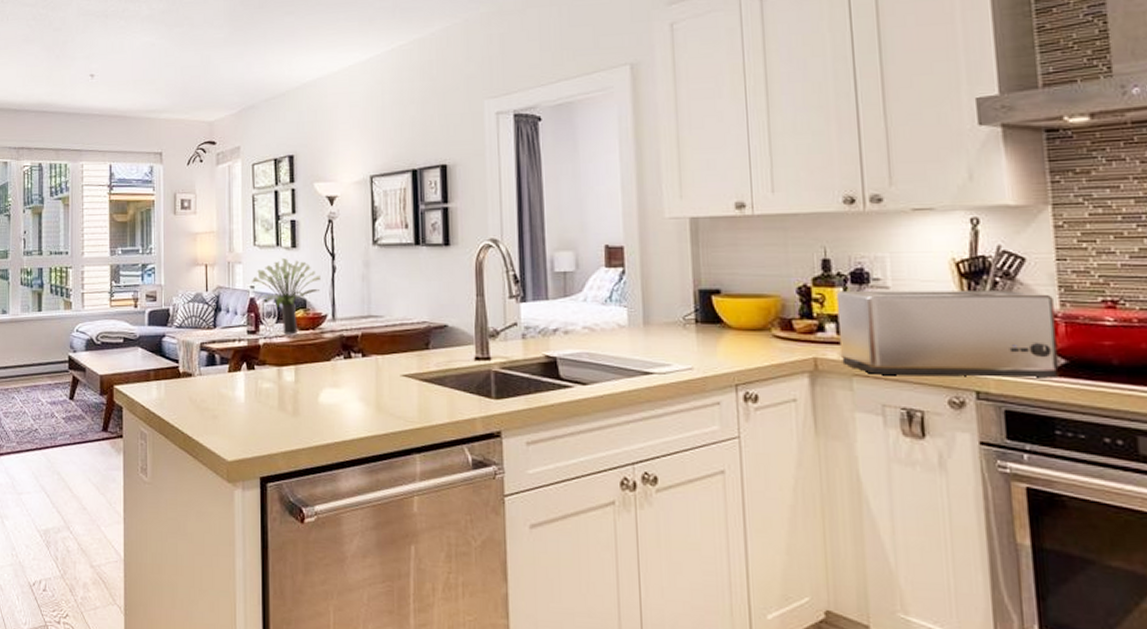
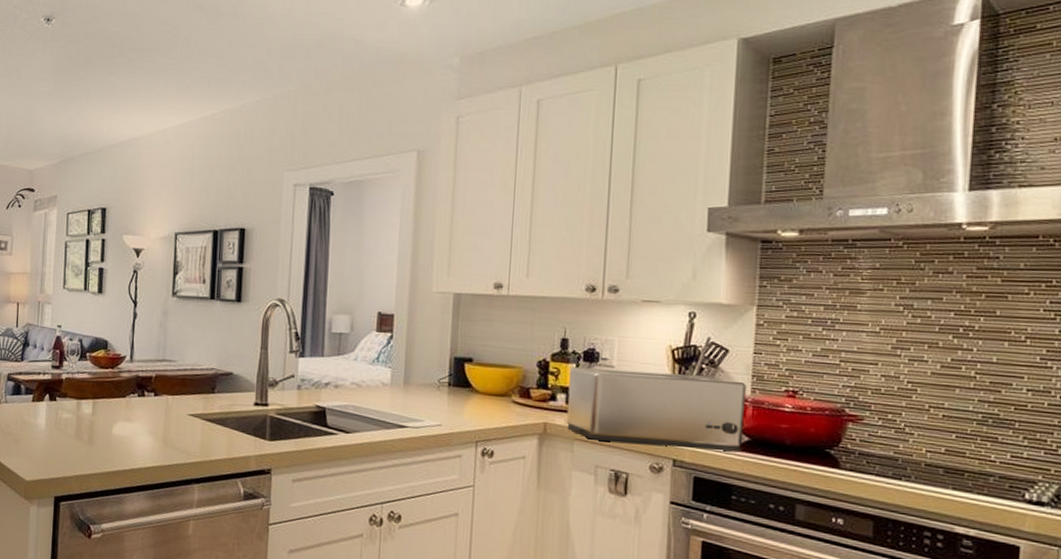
flower arrangement: present [251,258,321,335] -> none [58,302,122,372]

